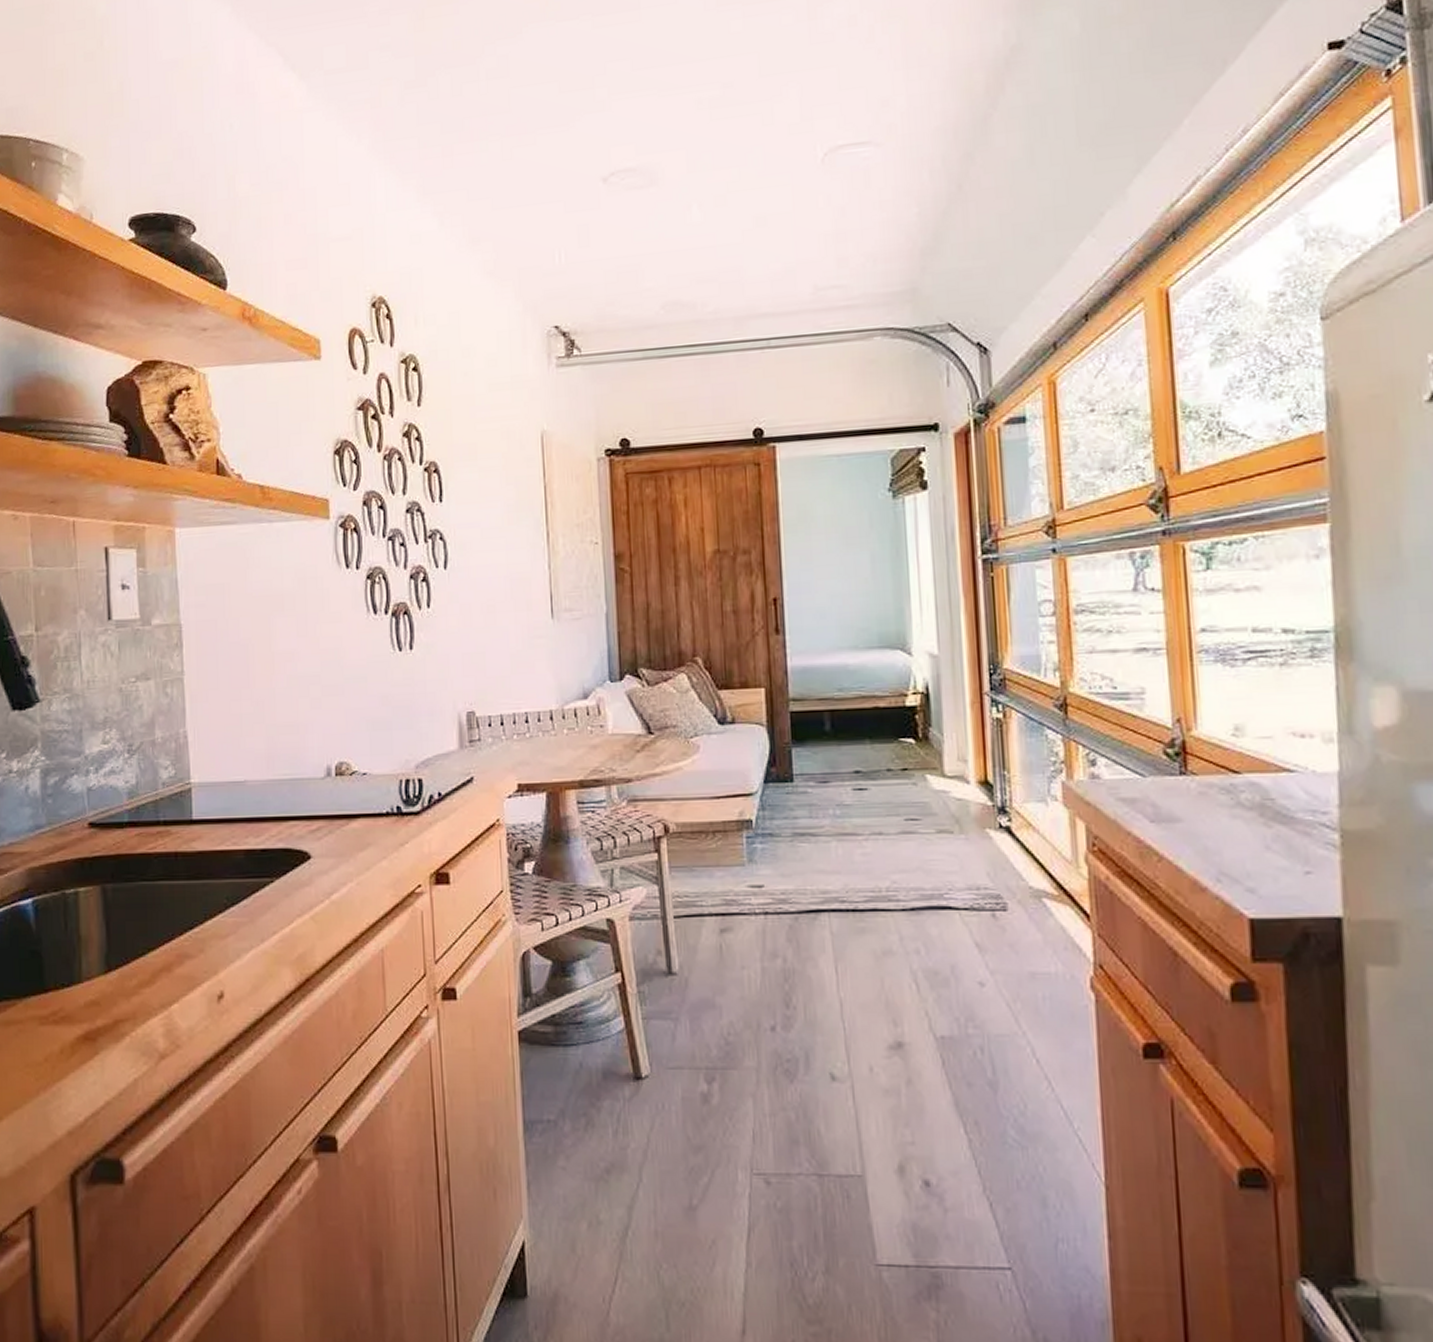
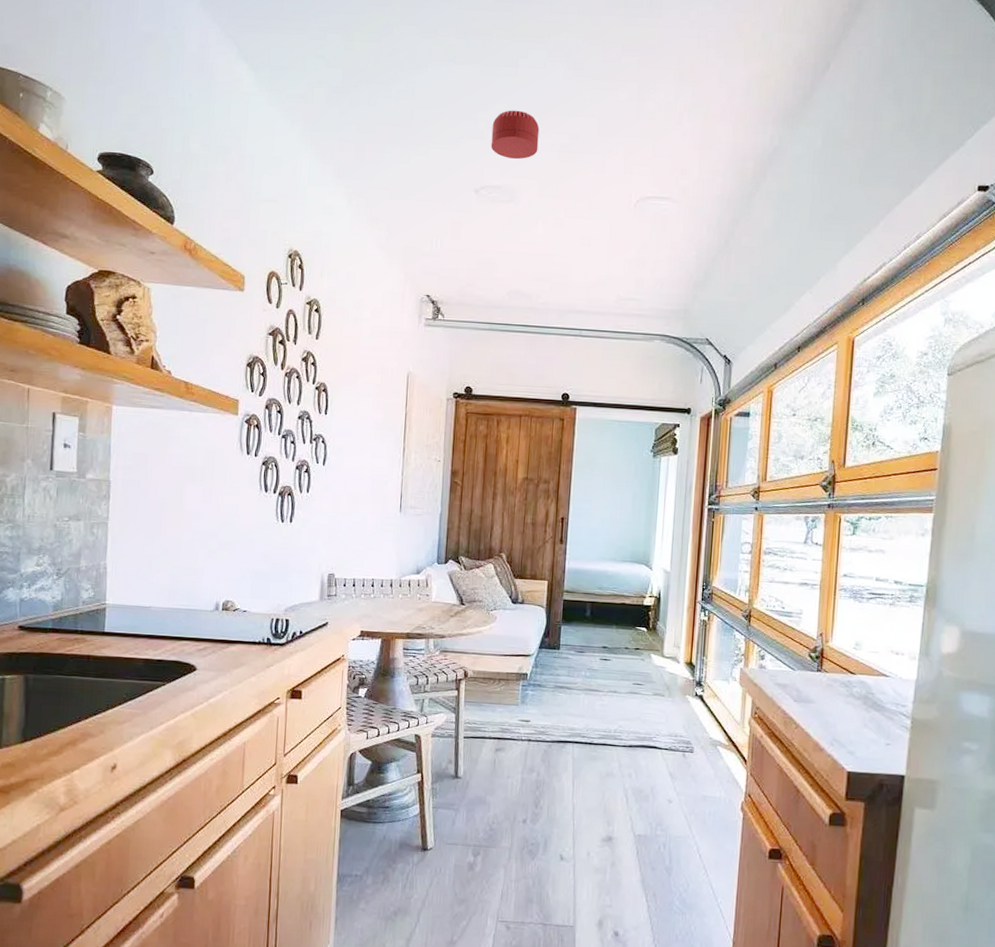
smoke detector: none [615,64,681,130] -> present [491,110,540,159]

